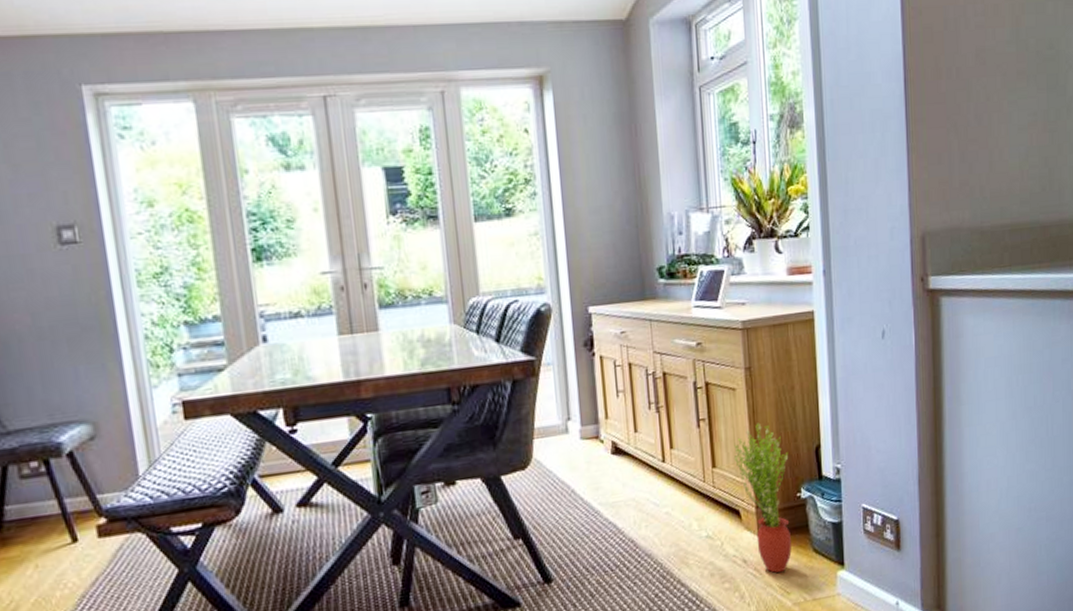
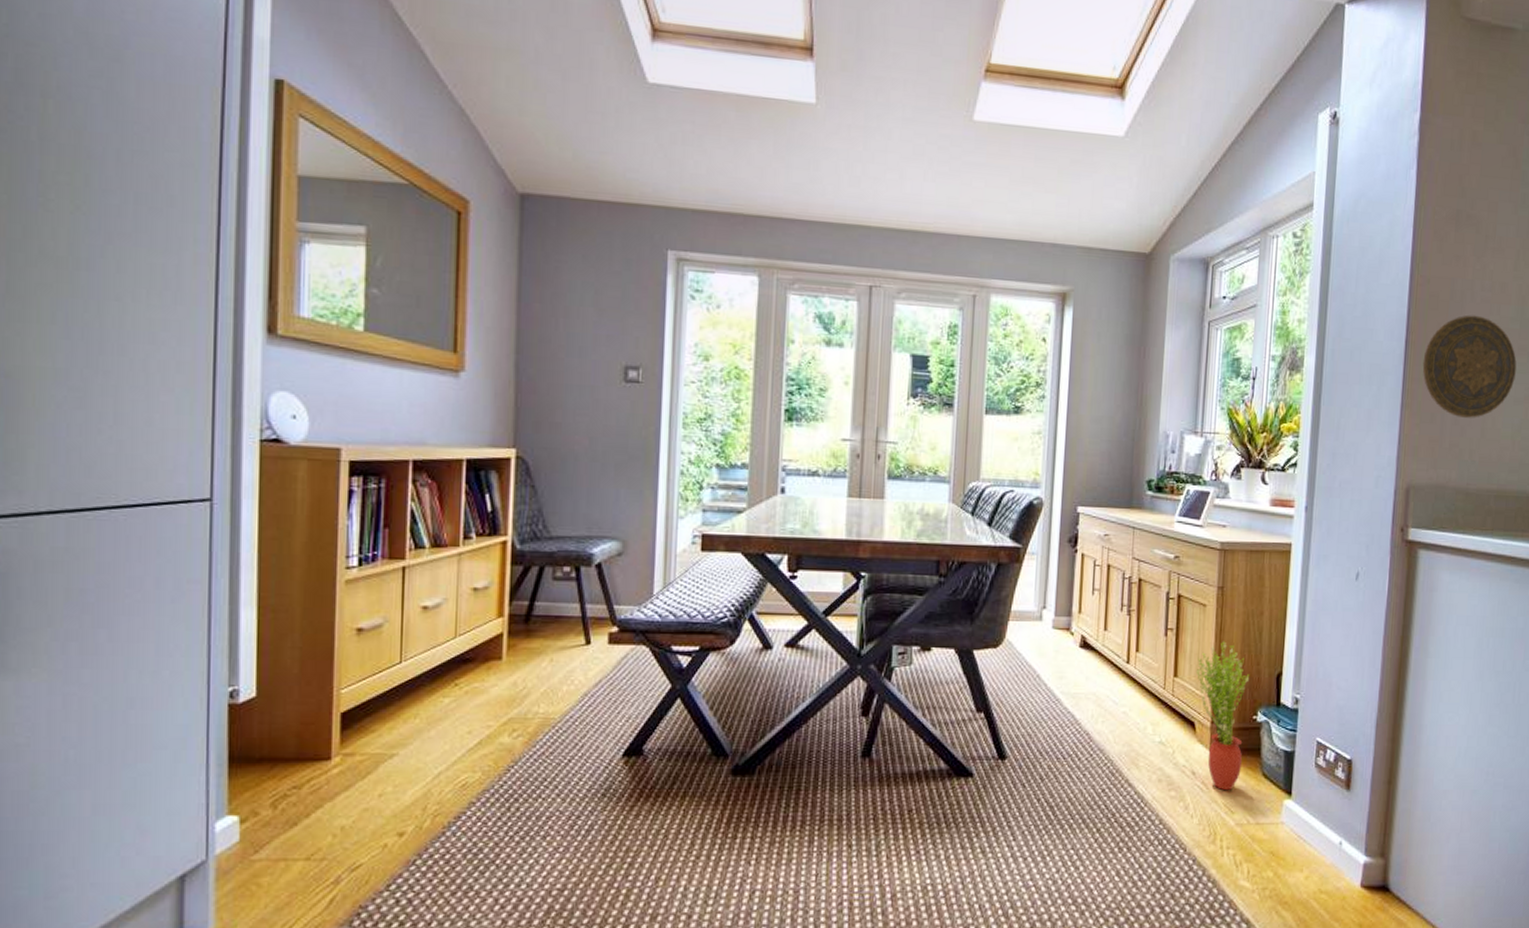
decorative plate: none [924,43,1017,154] -> present [1422,315,1517,418]

